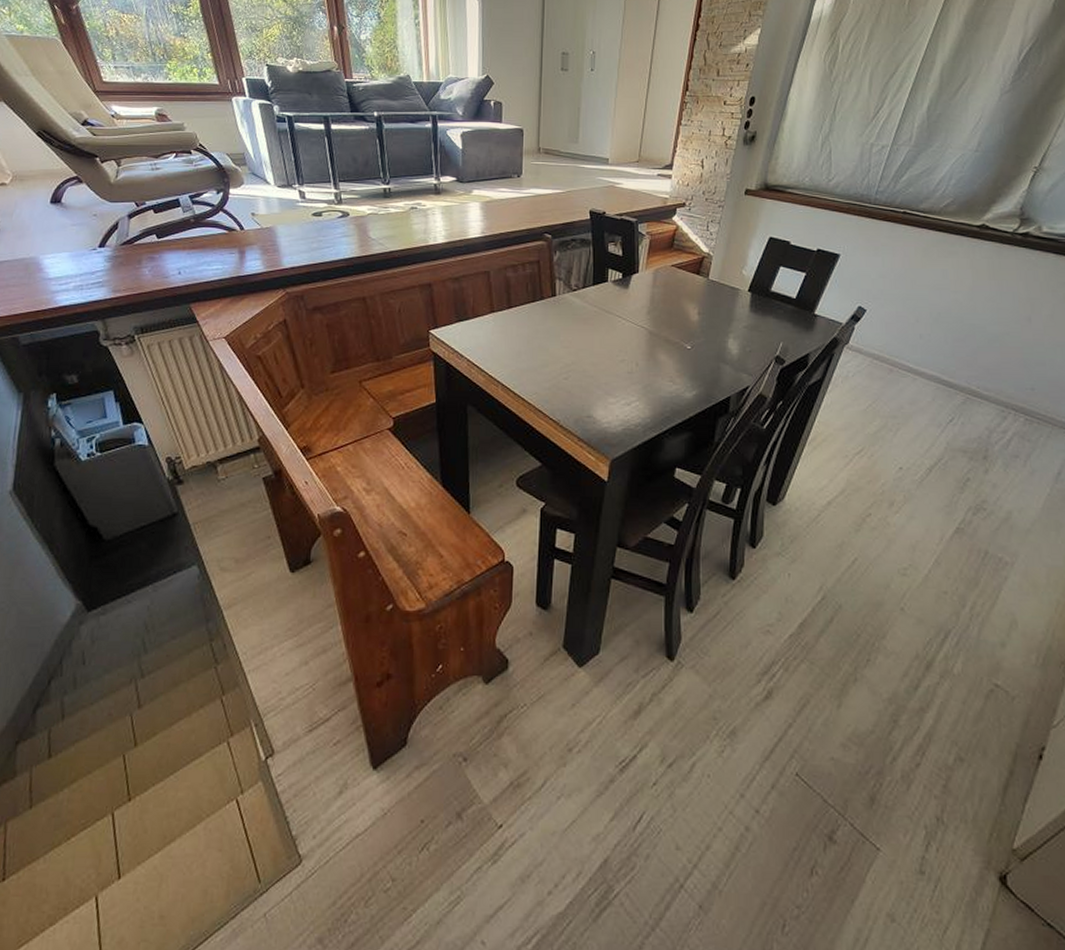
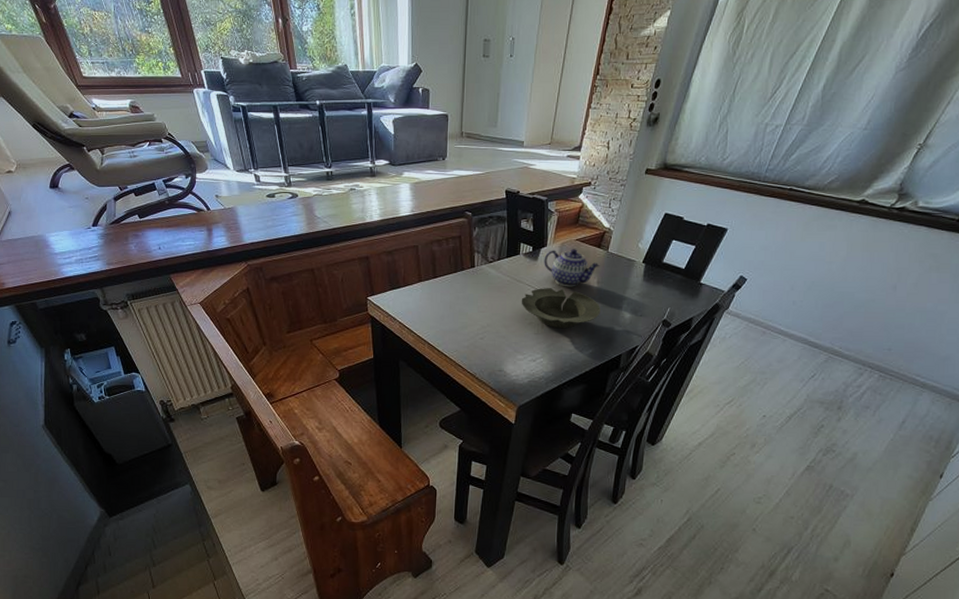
bowl: none [611,320,703,367] -> present [521,288,600,329]
teapot: none [636,276,701,319] -> present [544,249,601,287]

